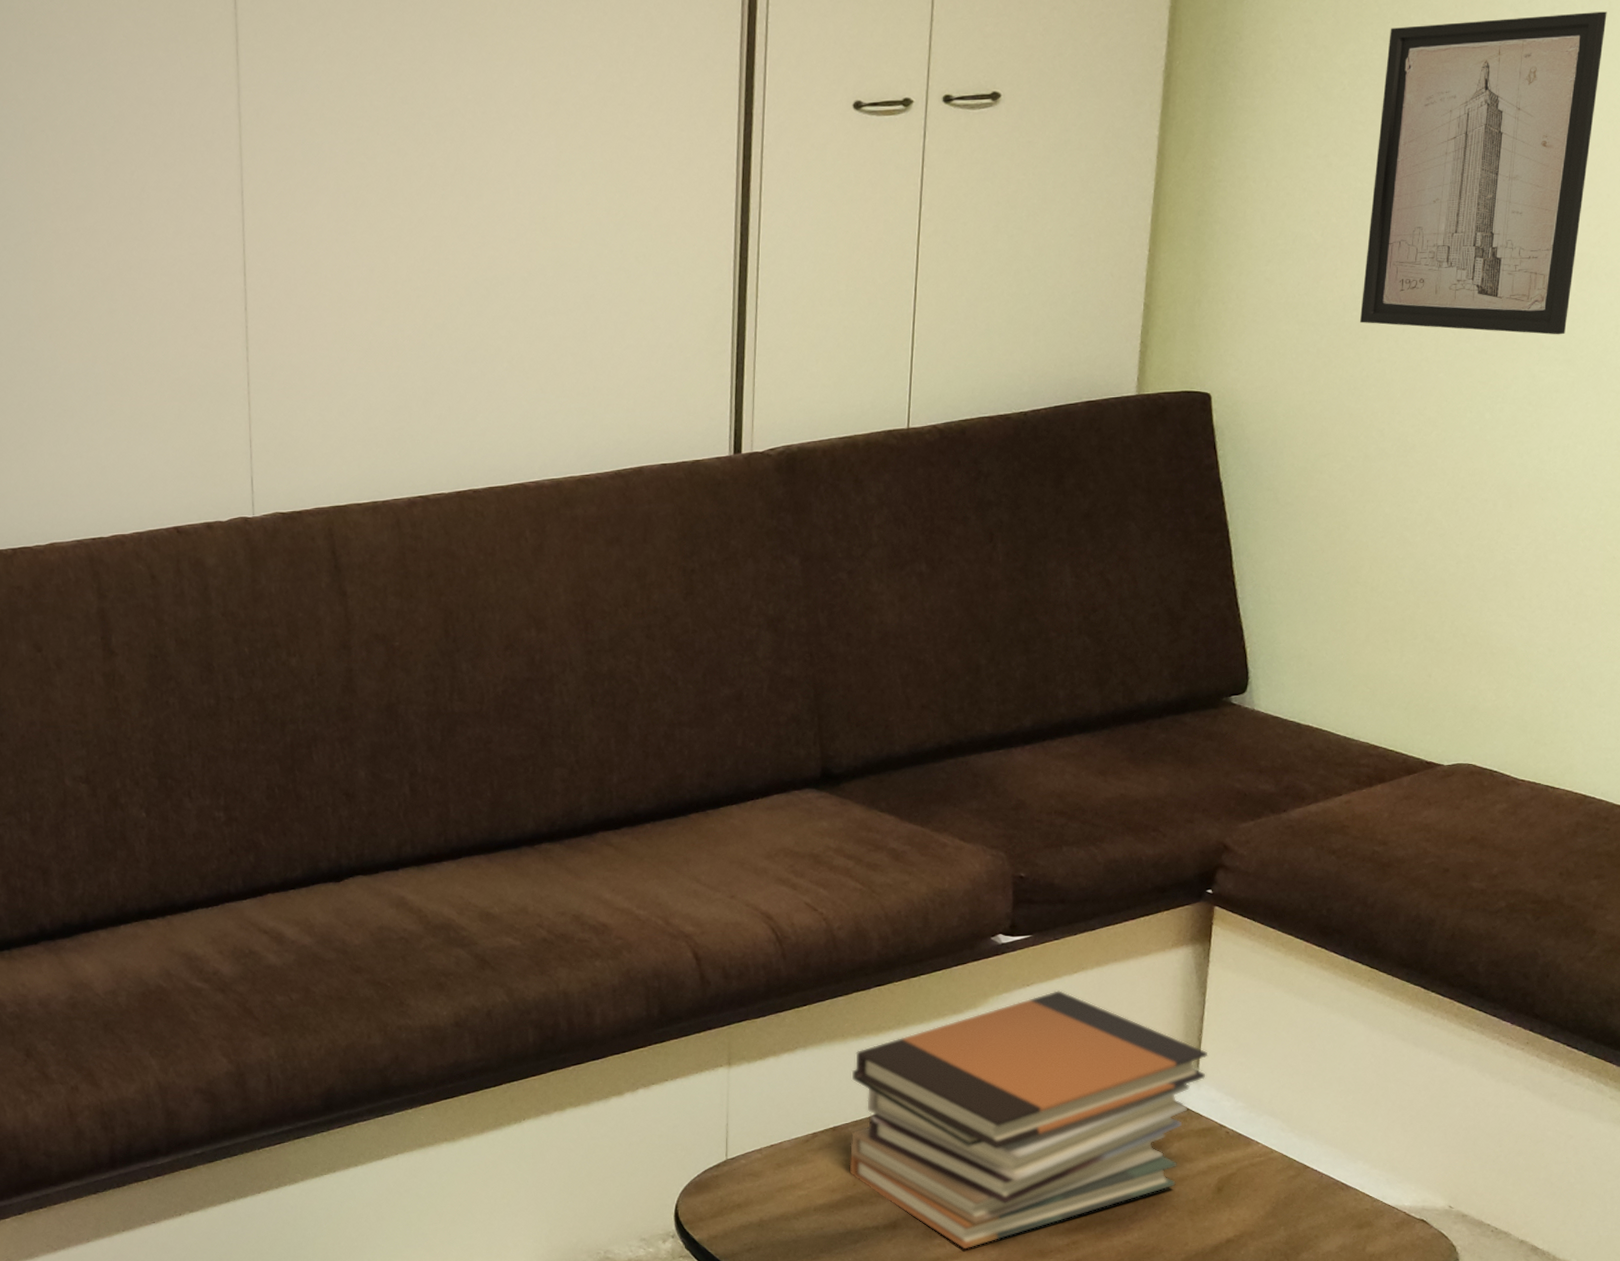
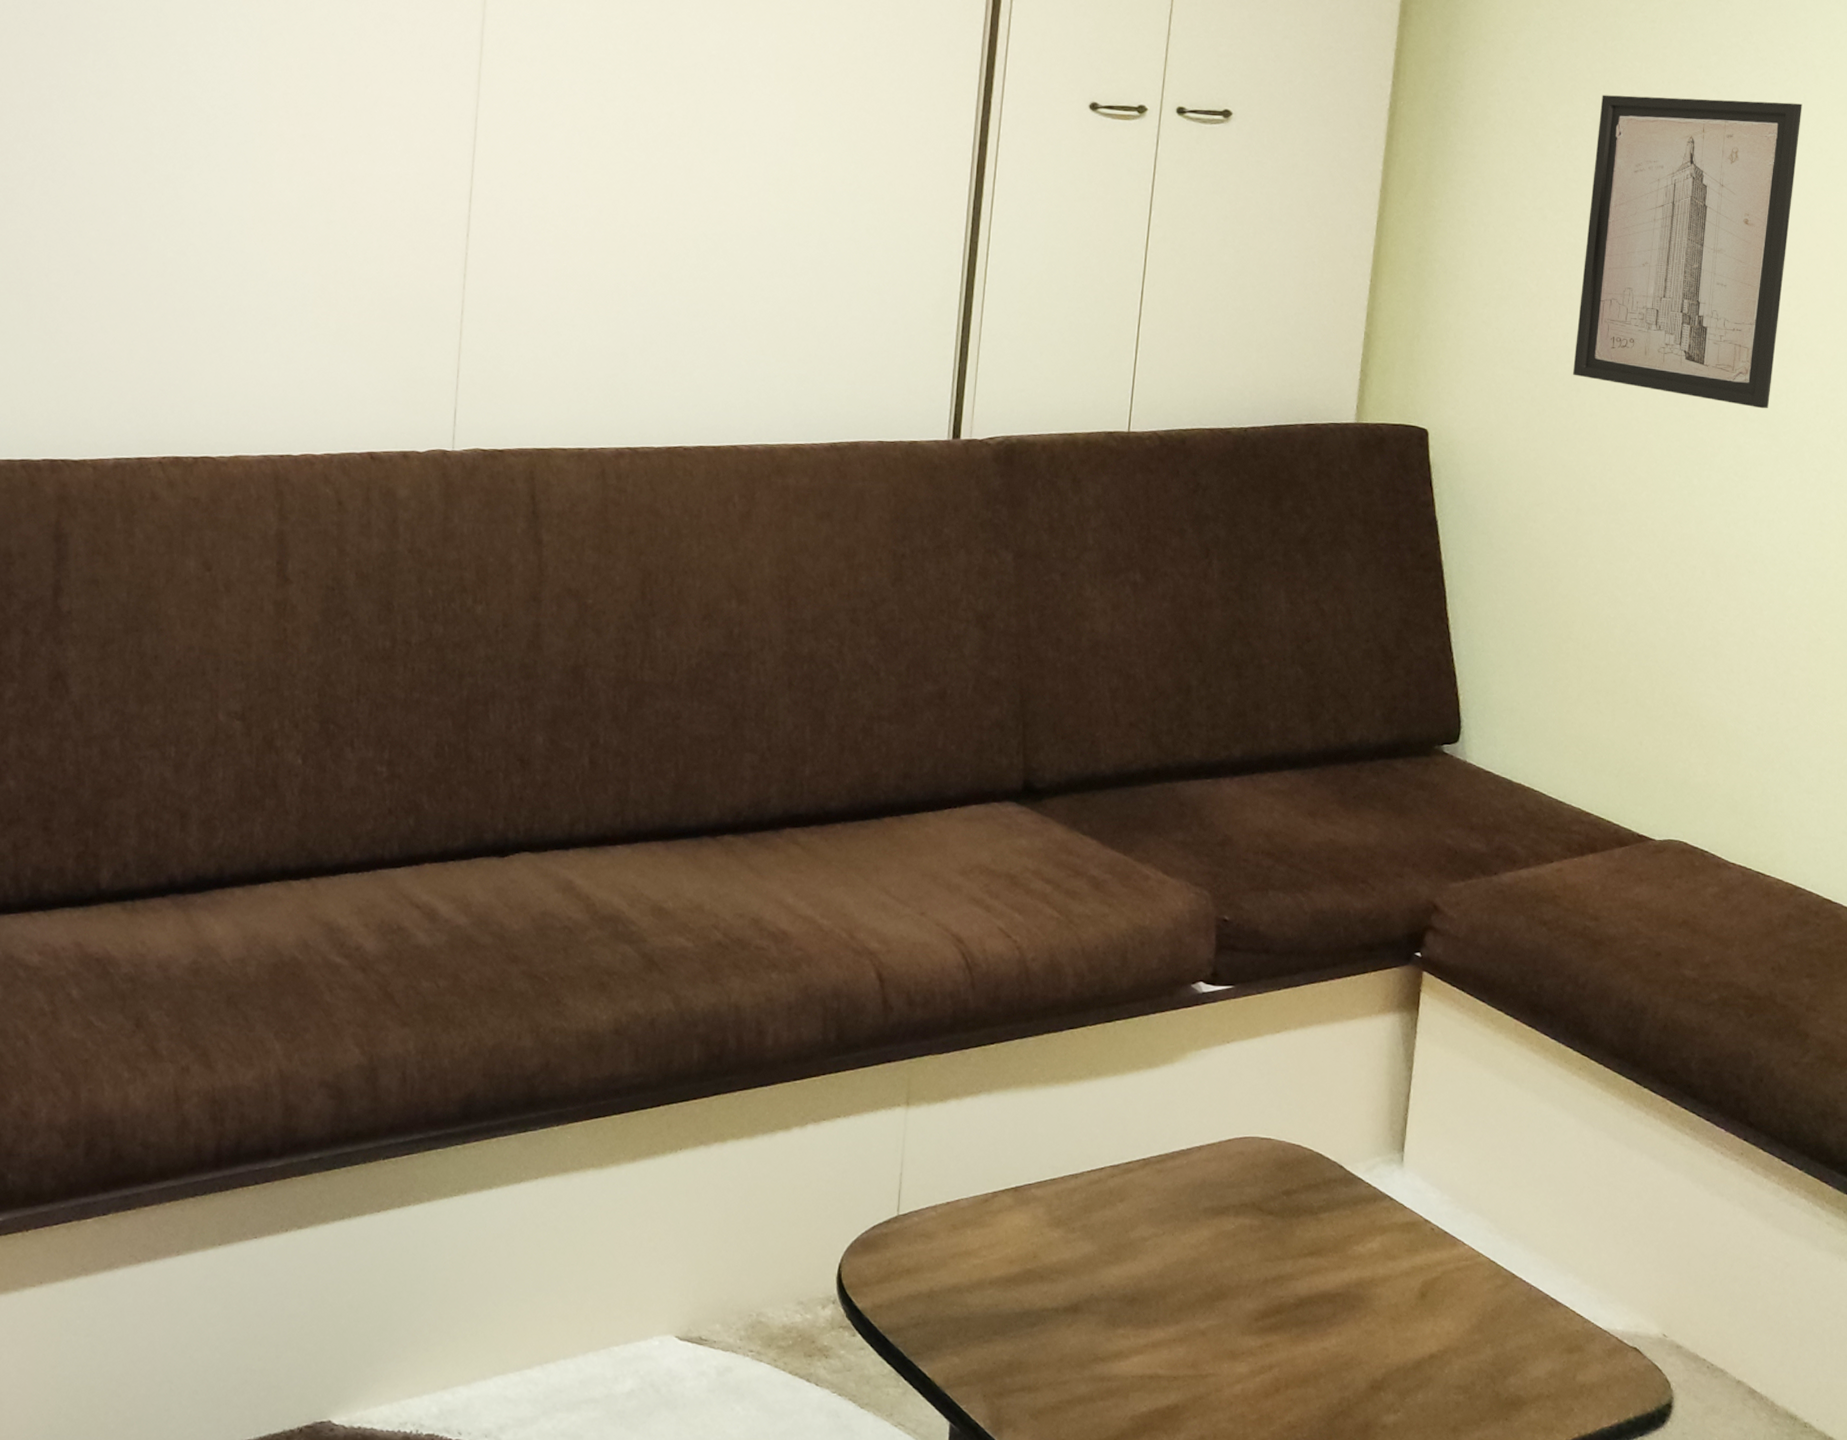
book stack: present [849,990,1208,1250] -> none [1029,1051,1414,1344]

